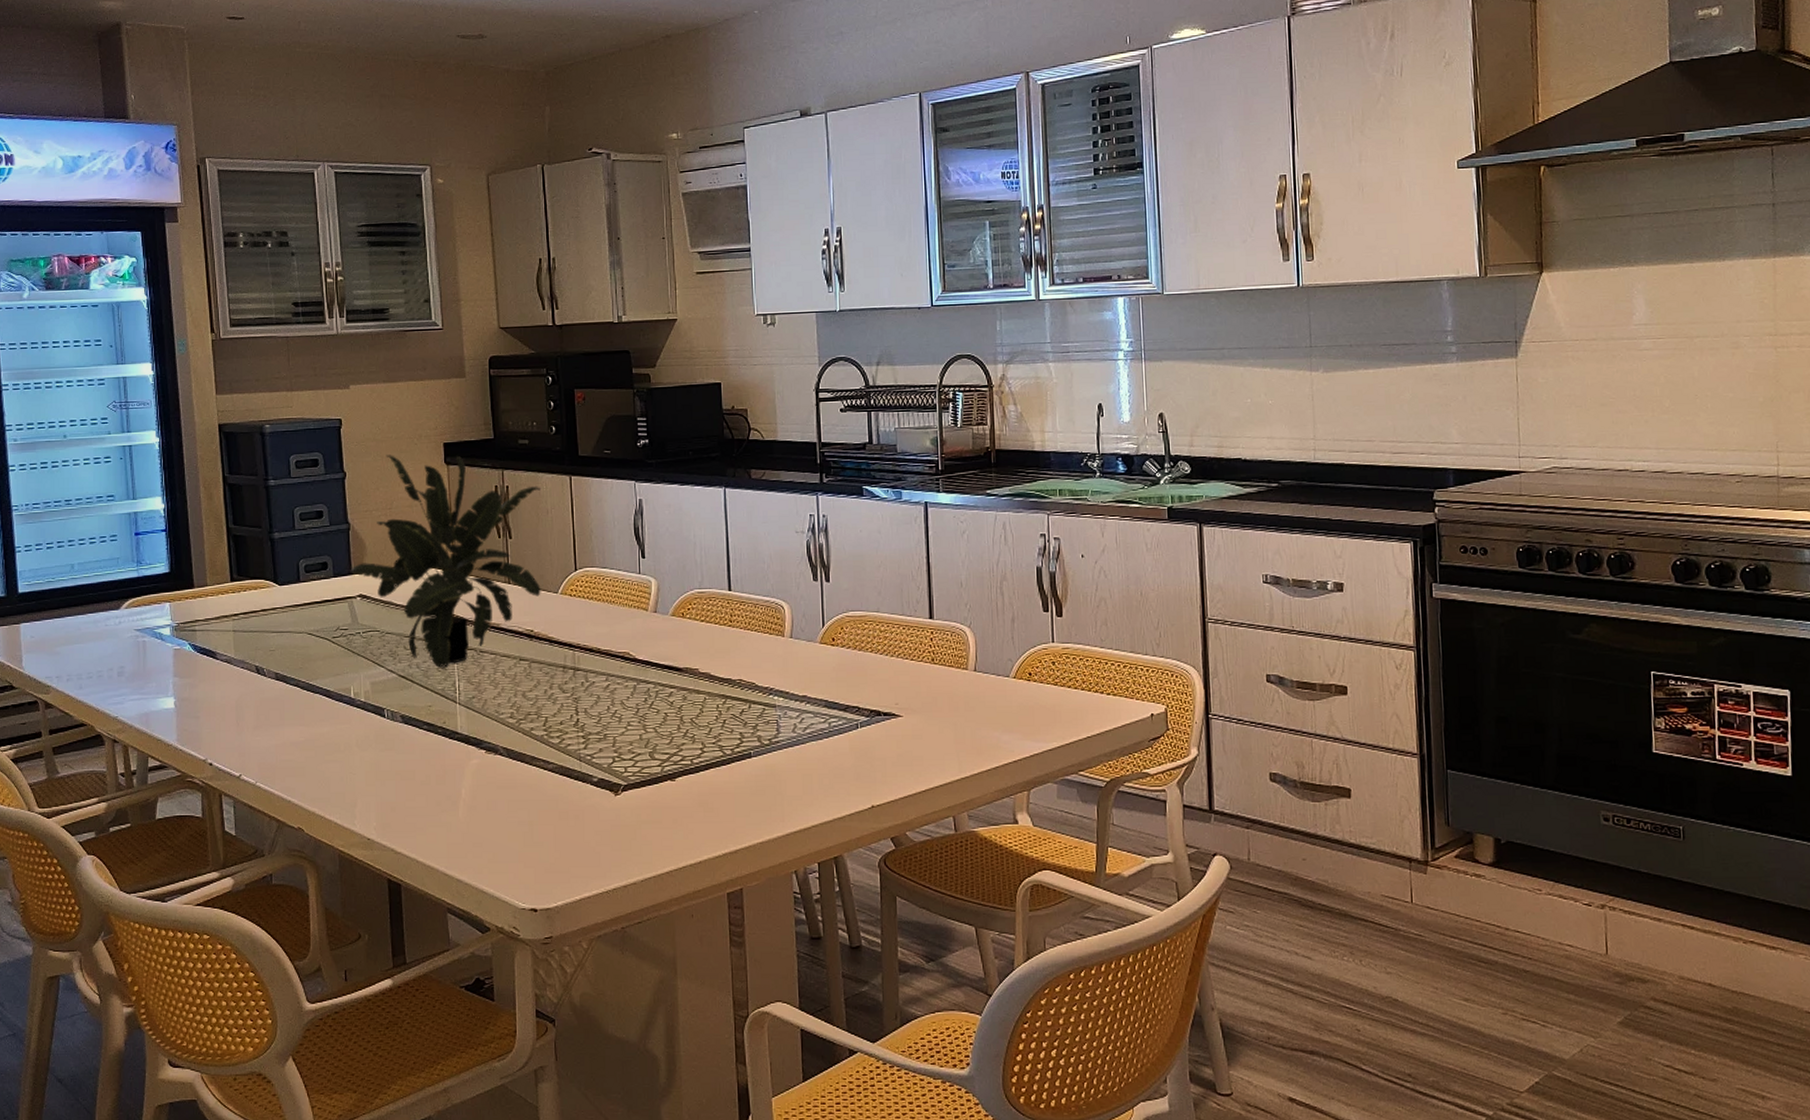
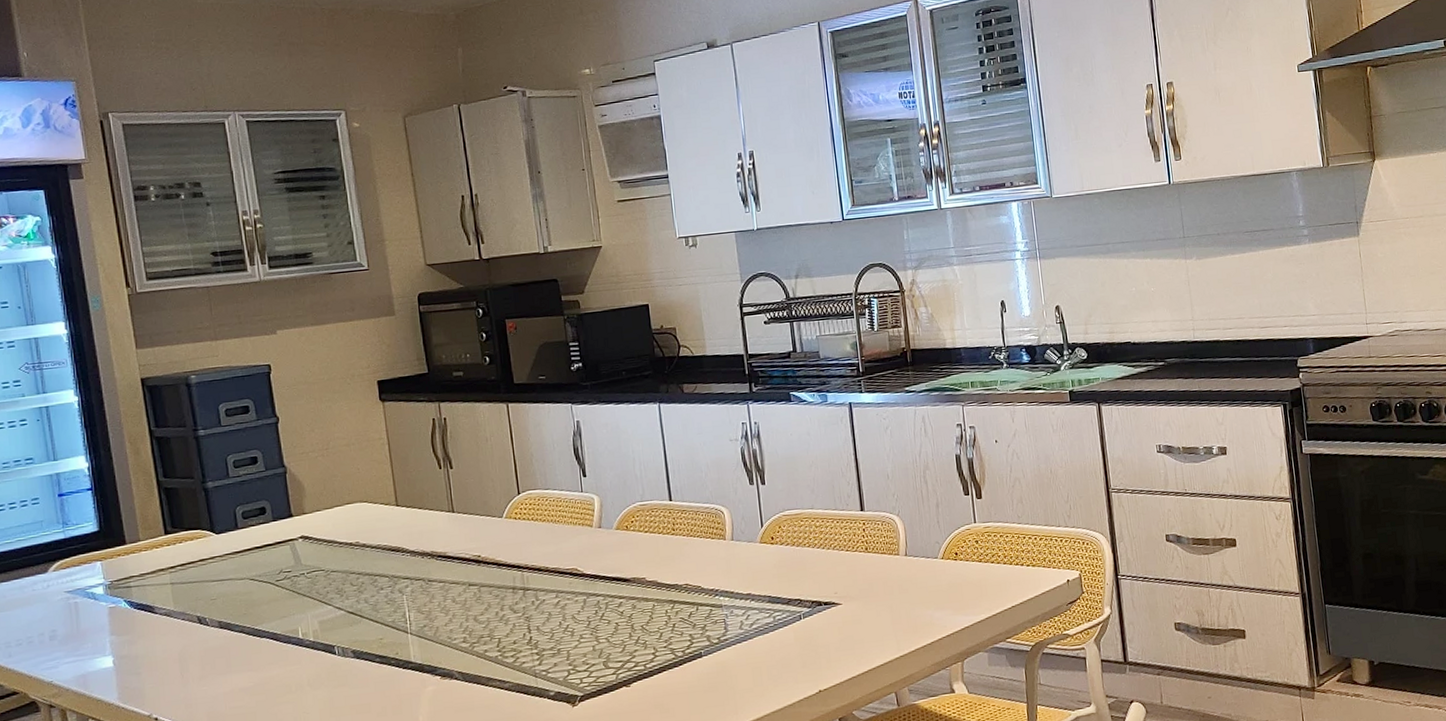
potted plant: present [350,455,541,668] -> none [289,392,486,601]

